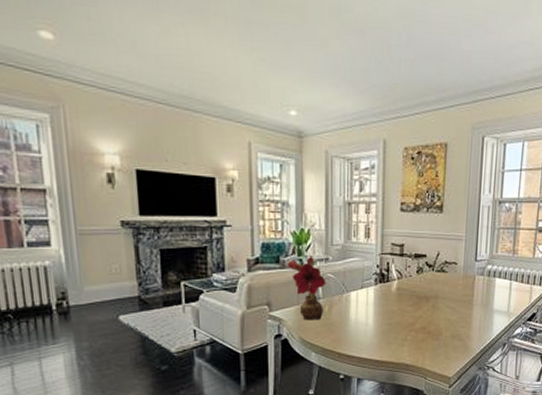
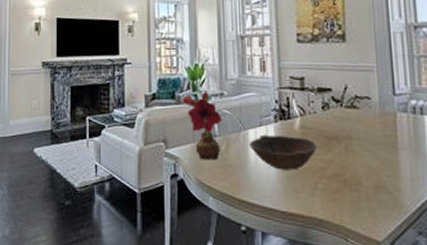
bowl: none [351,296,410,326] -> present [250,134,317,171]

